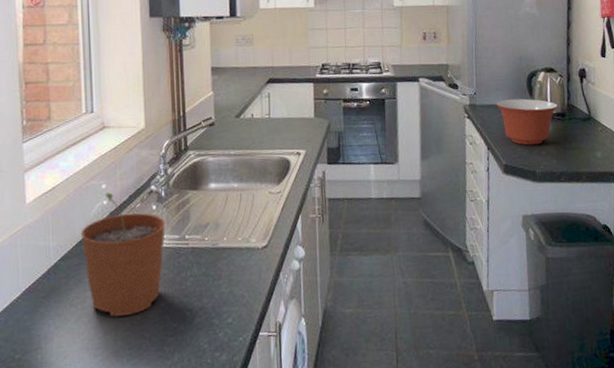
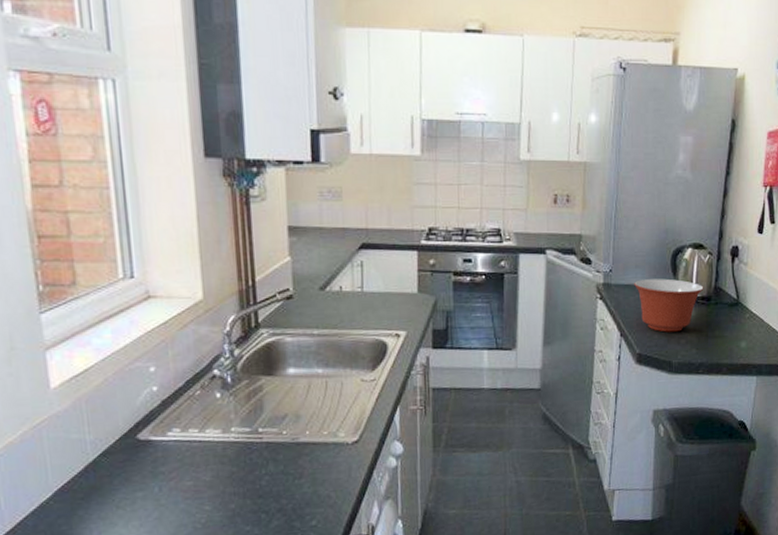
plant pot: present [80,192,165,317] -> none [125,376,233,520]

